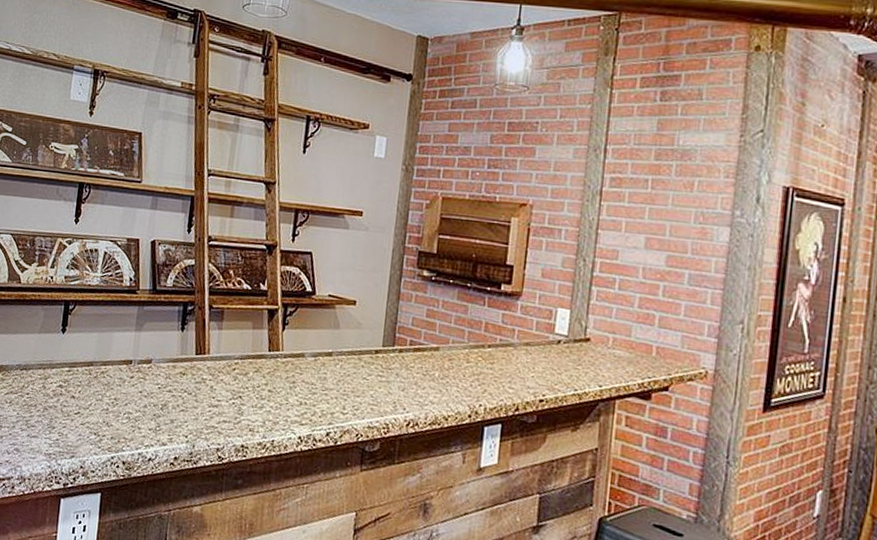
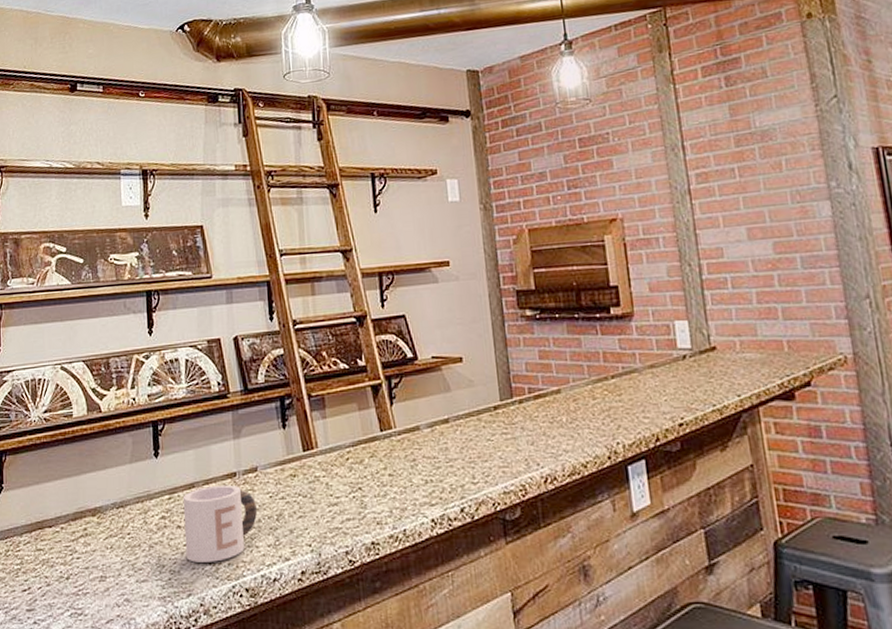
mug: none [75,367,146,434] -> present [182,484,258,563]

